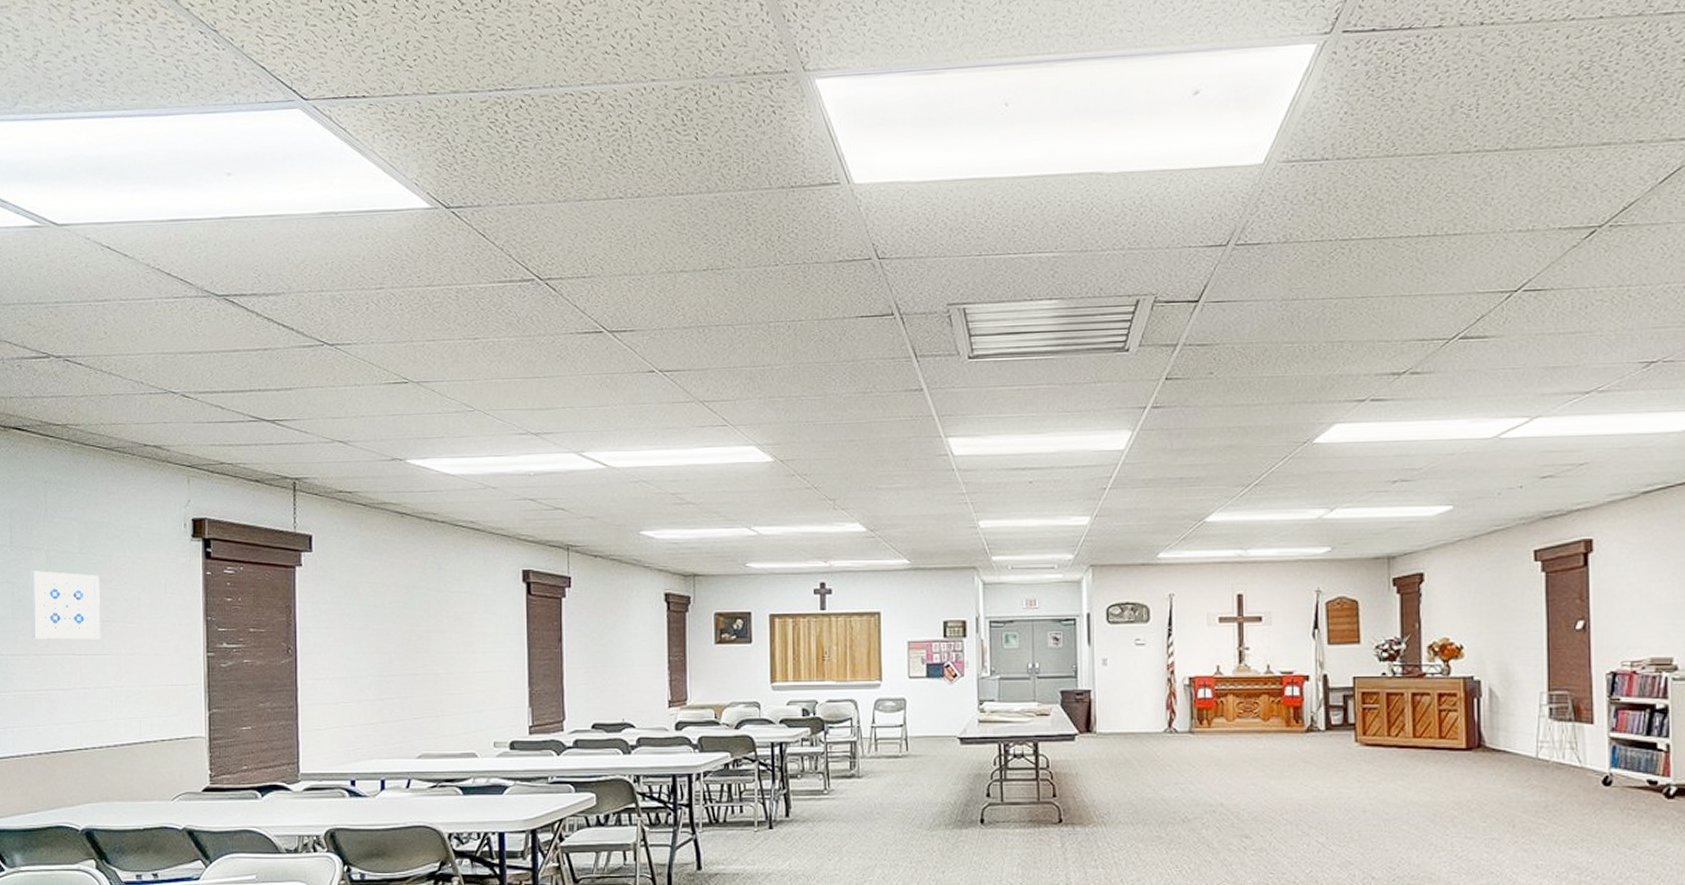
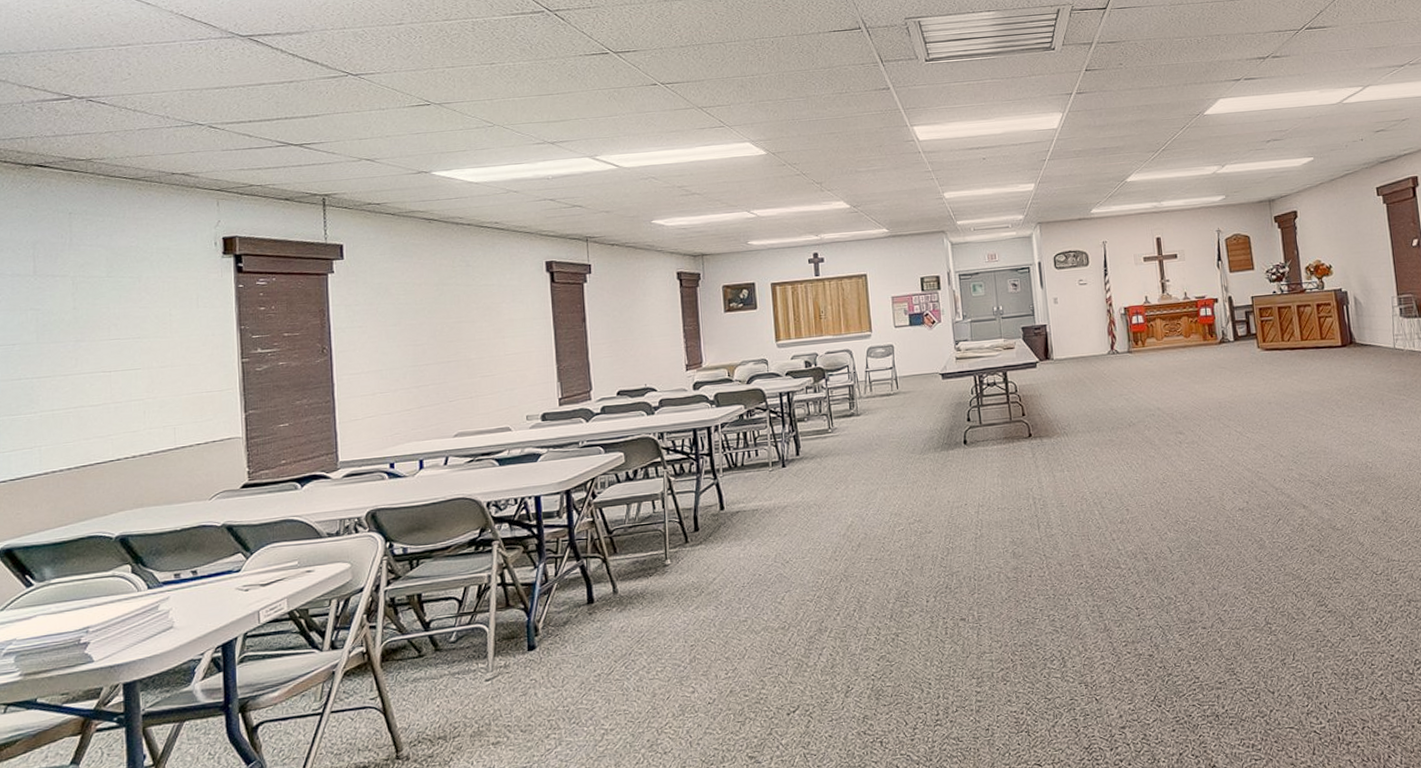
wall art: present [29,570,100,640] -> none [54,295,131,361]

